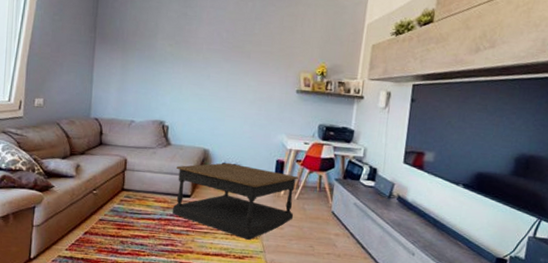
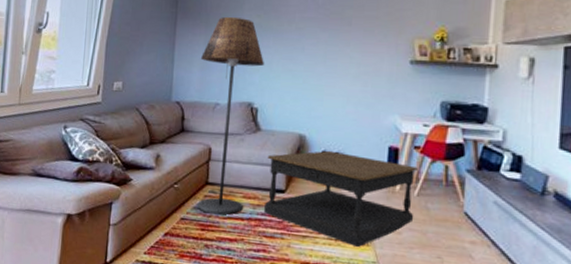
floor lamp: none [114,44,175,216] -> present [197,16,264,215]

